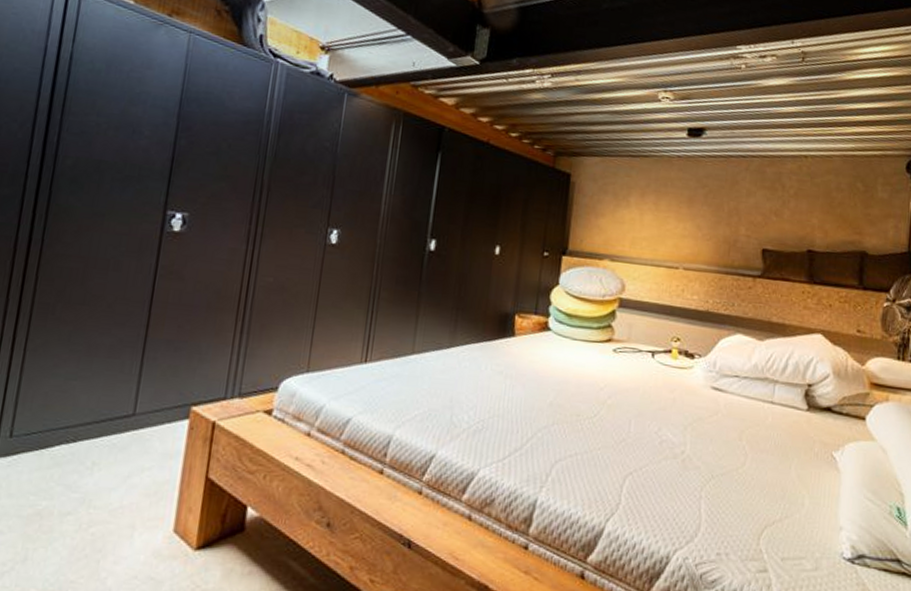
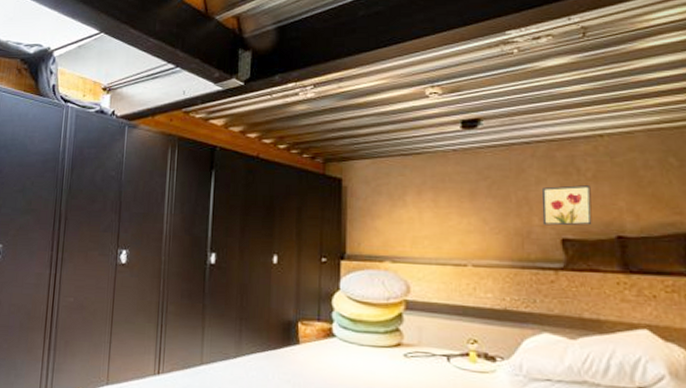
wall art: none [748,200,792,239] -> present [541,185,592,226]

